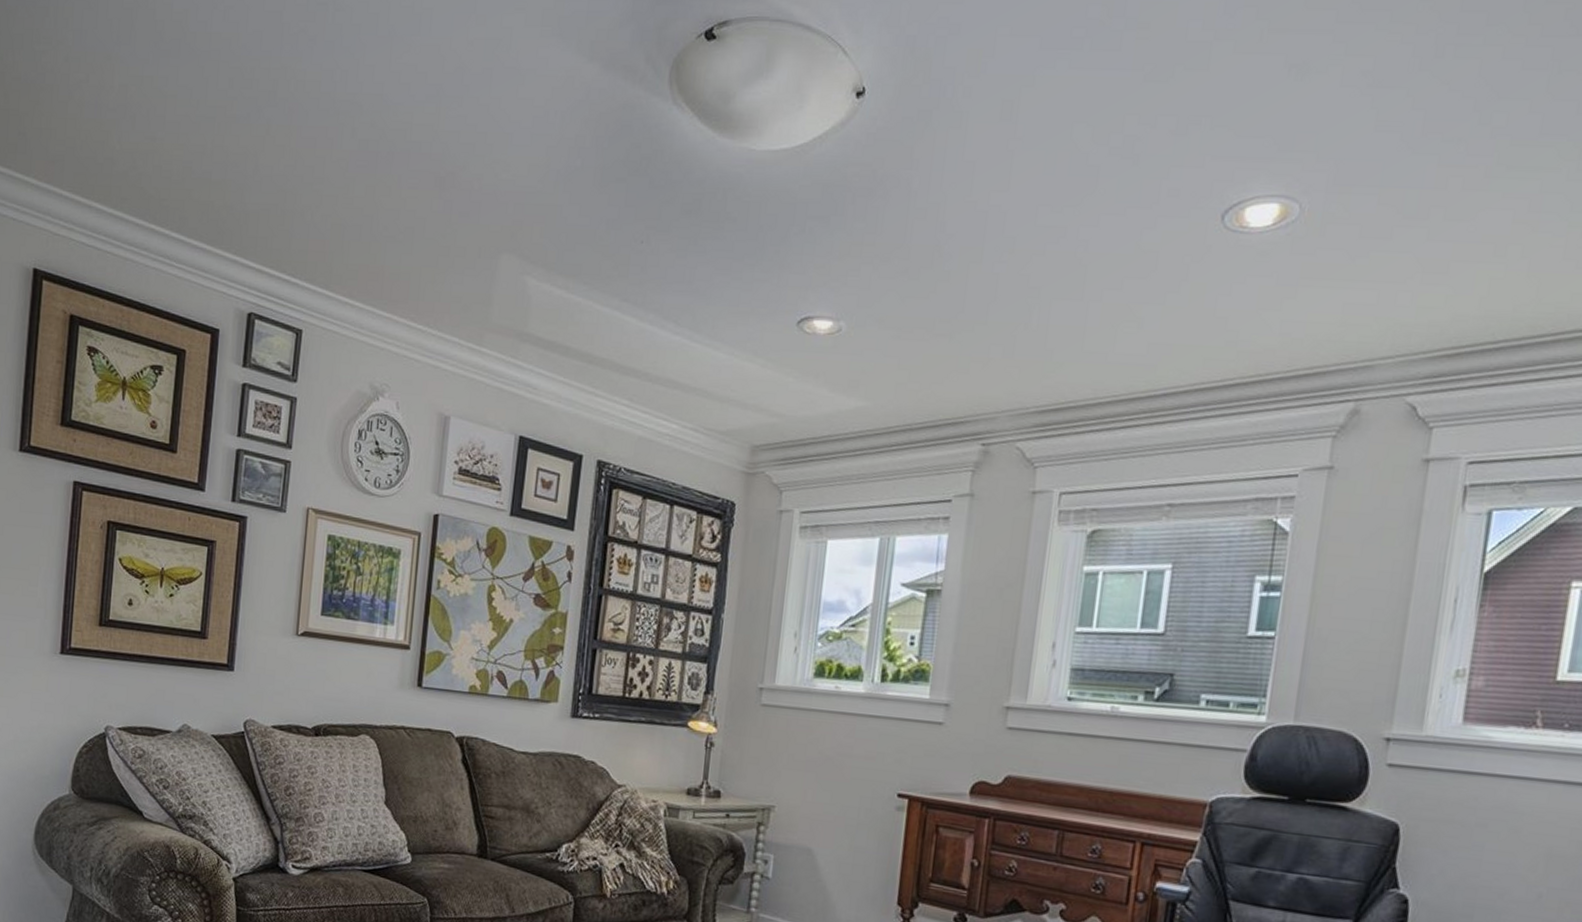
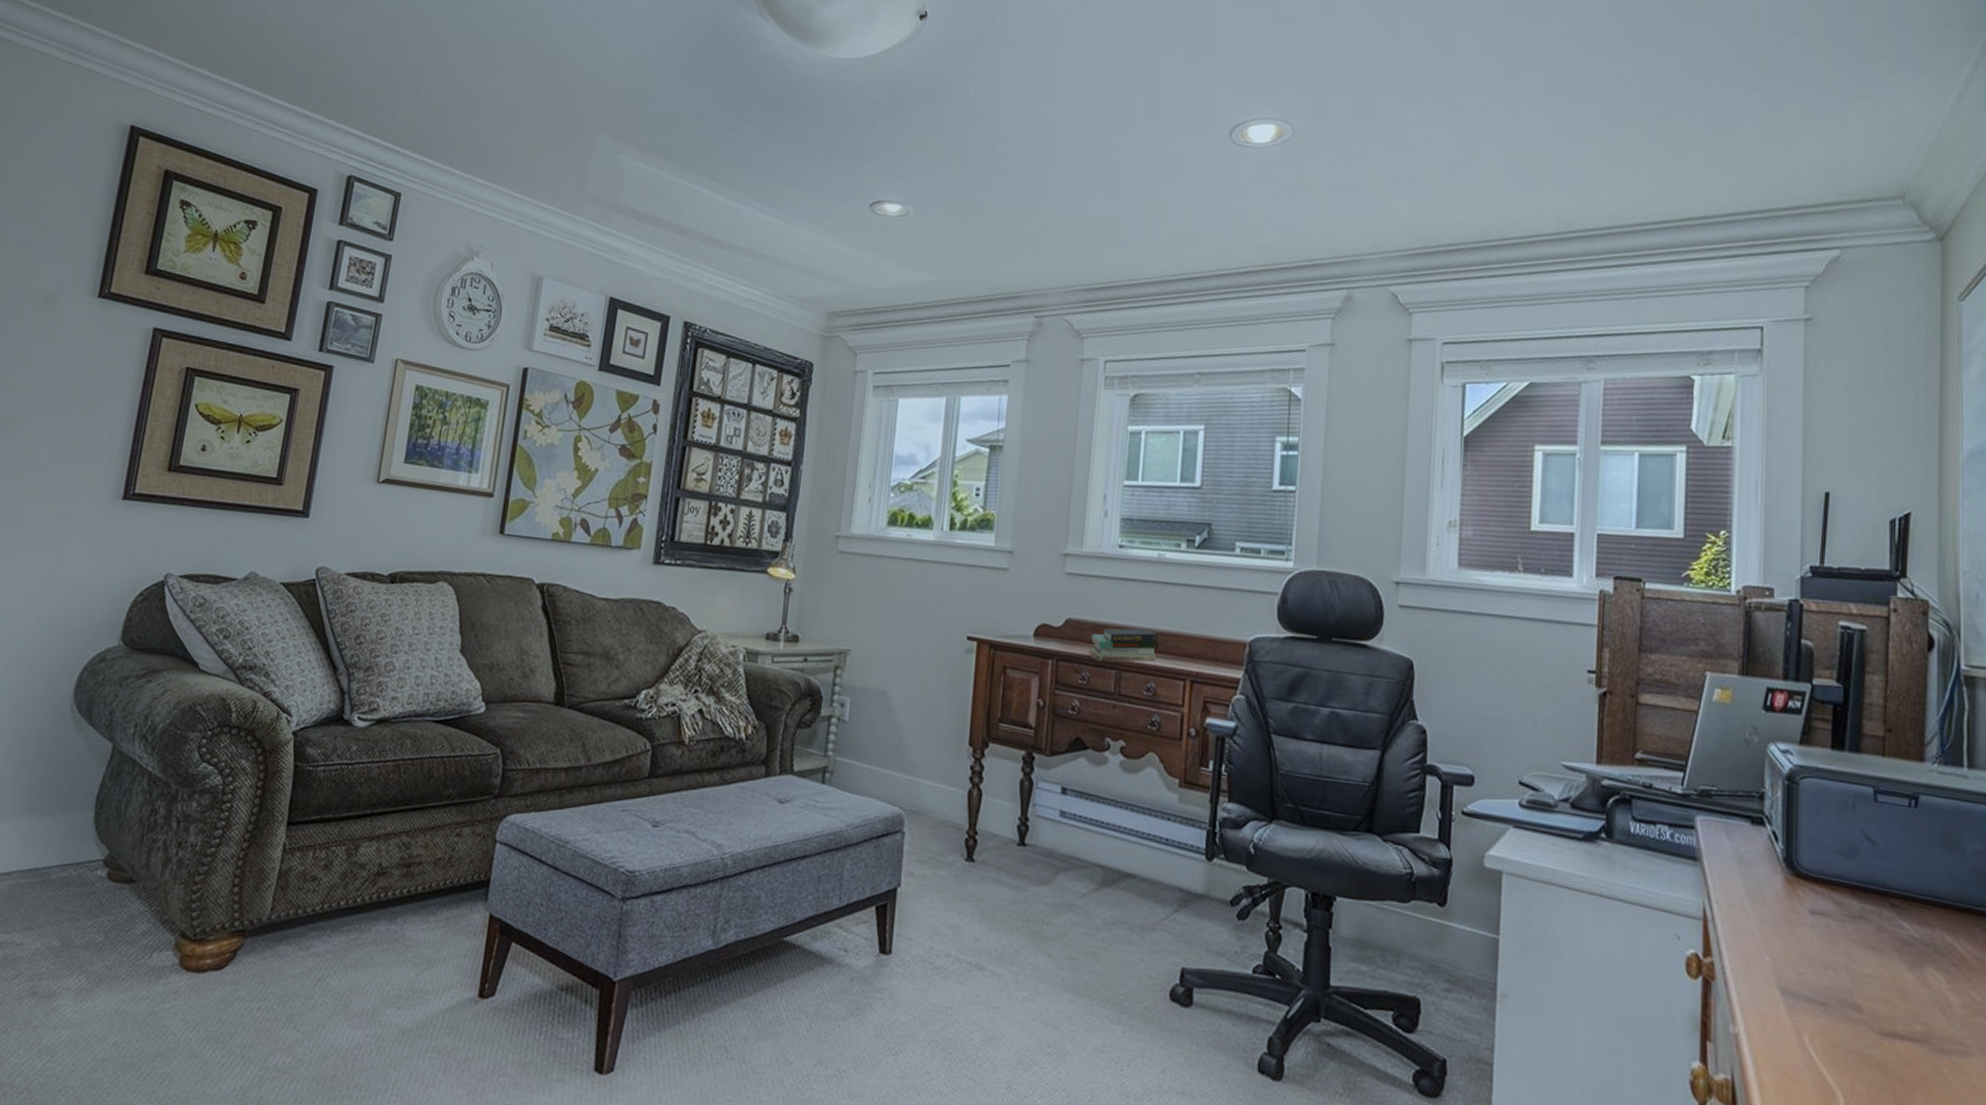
books: none [1028,786,1108,823] -> present [1088,628,1159,663]

